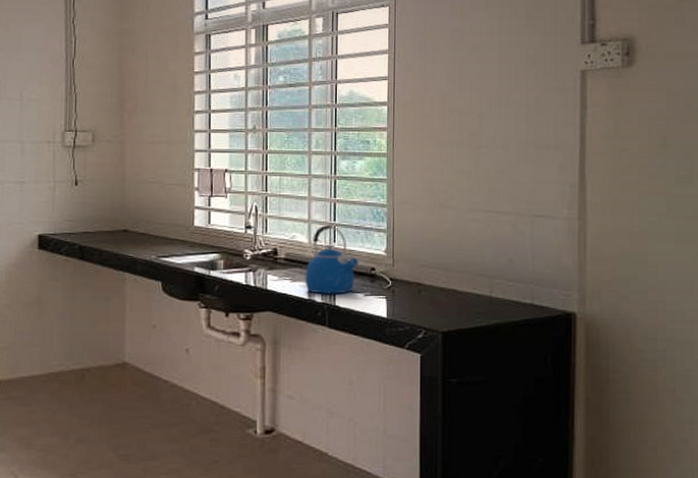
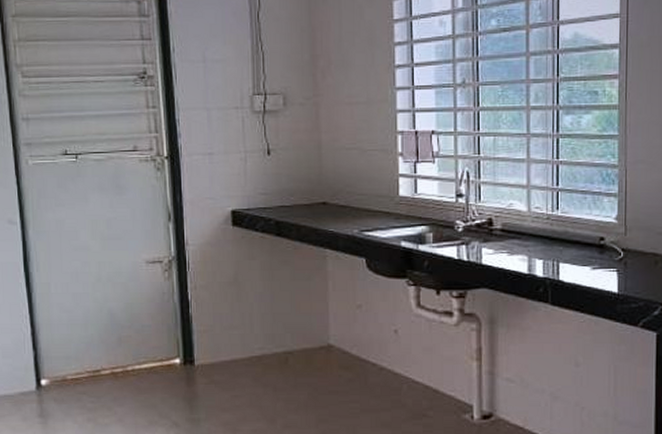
kettle: present [305,224,359,294] -> none [524,189,586,268]

